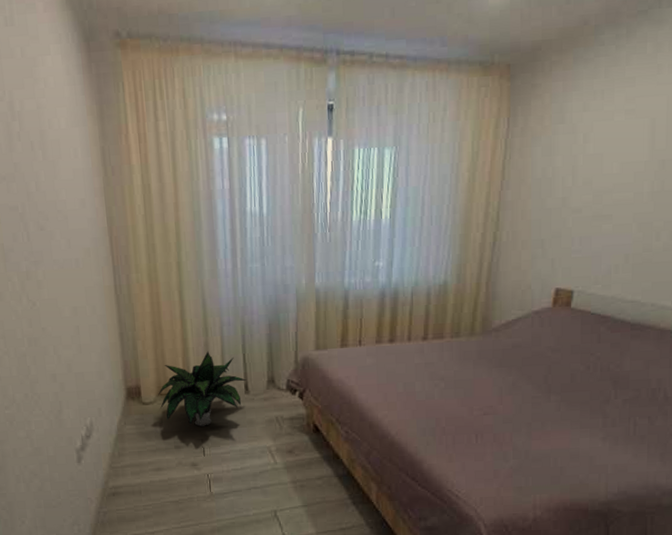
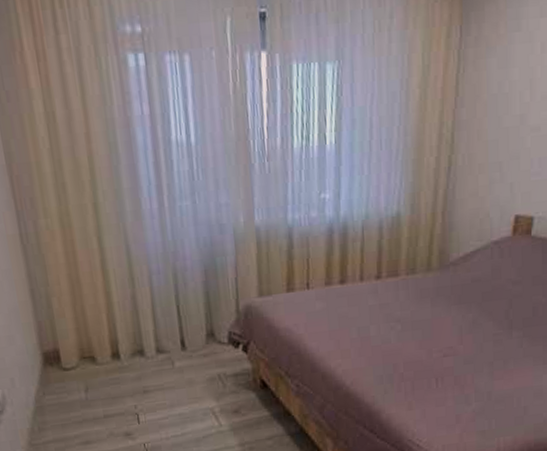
potted plant: present [158,351,247,426] -> none [80,305,183,391]

